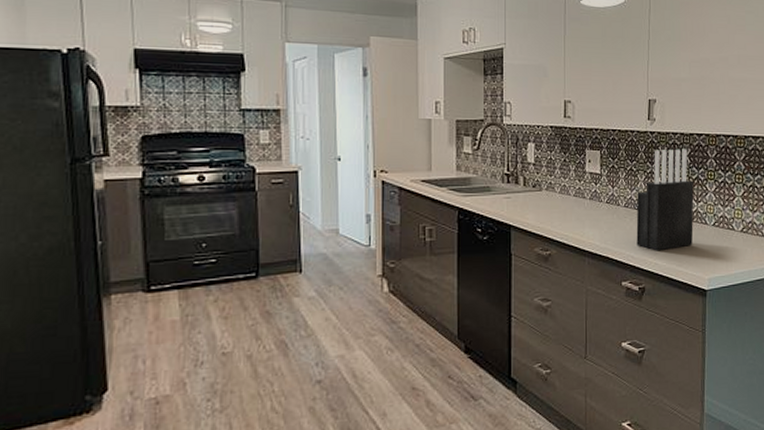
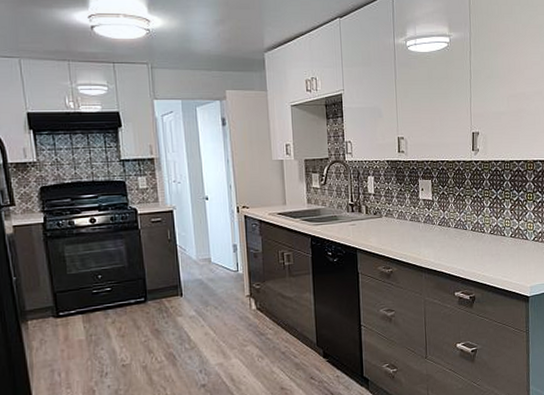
knife block: present [636,149,694,251] -> none [465,174,516,265]

